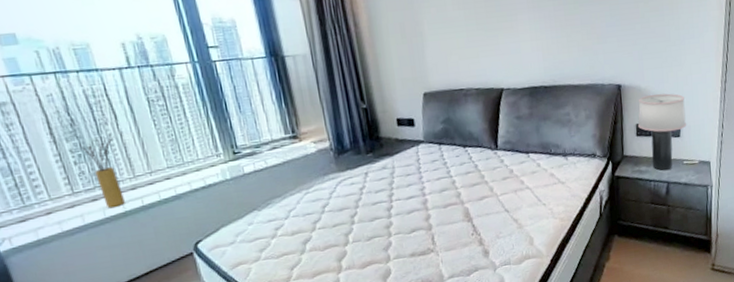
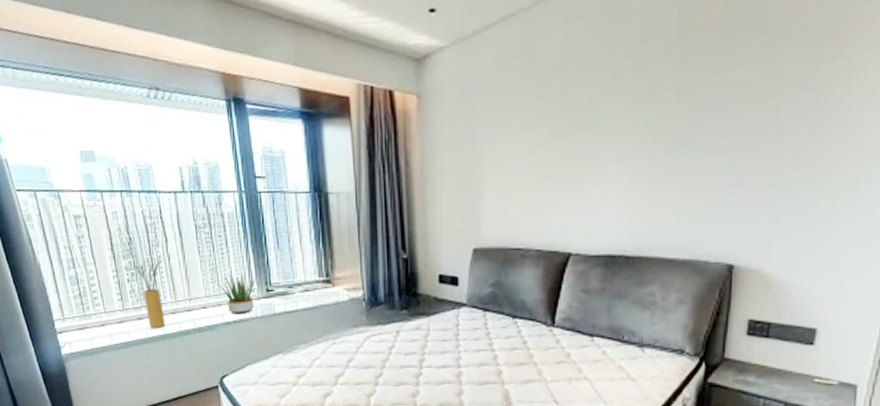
potted plant: none [179,138,222,181] -> present [217,271,257,314]
table lamp: present [638,93,686,171] -> none [751,284,828,387]

